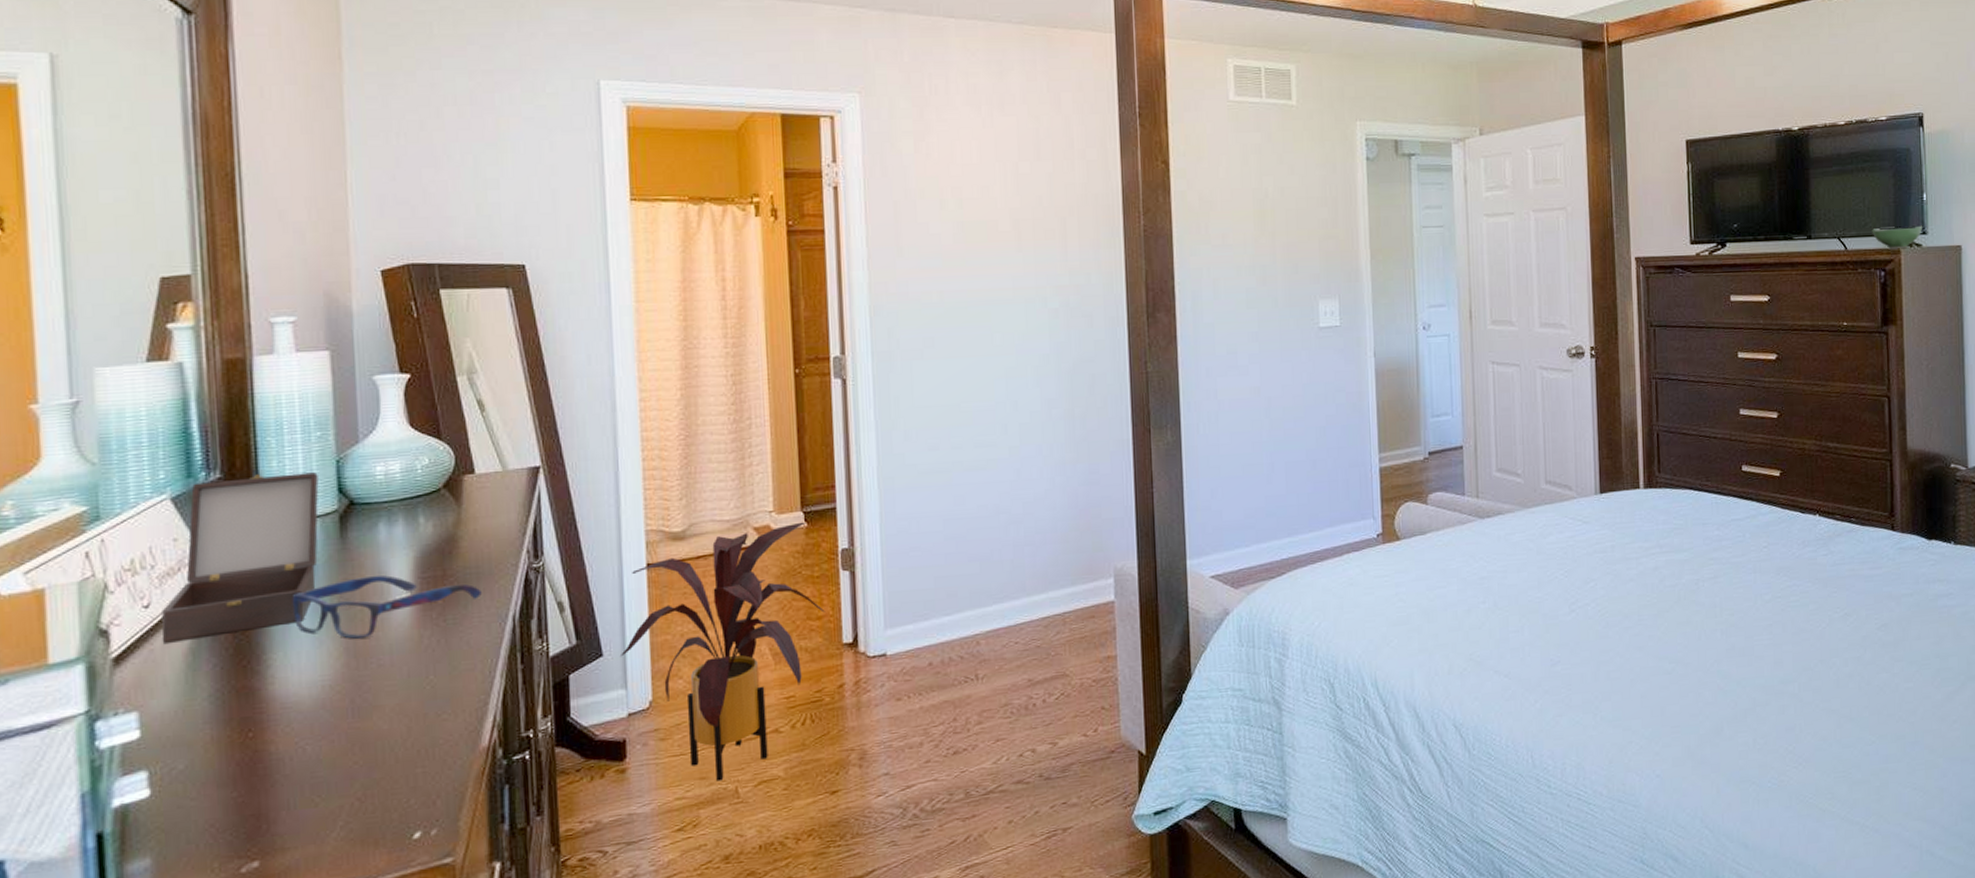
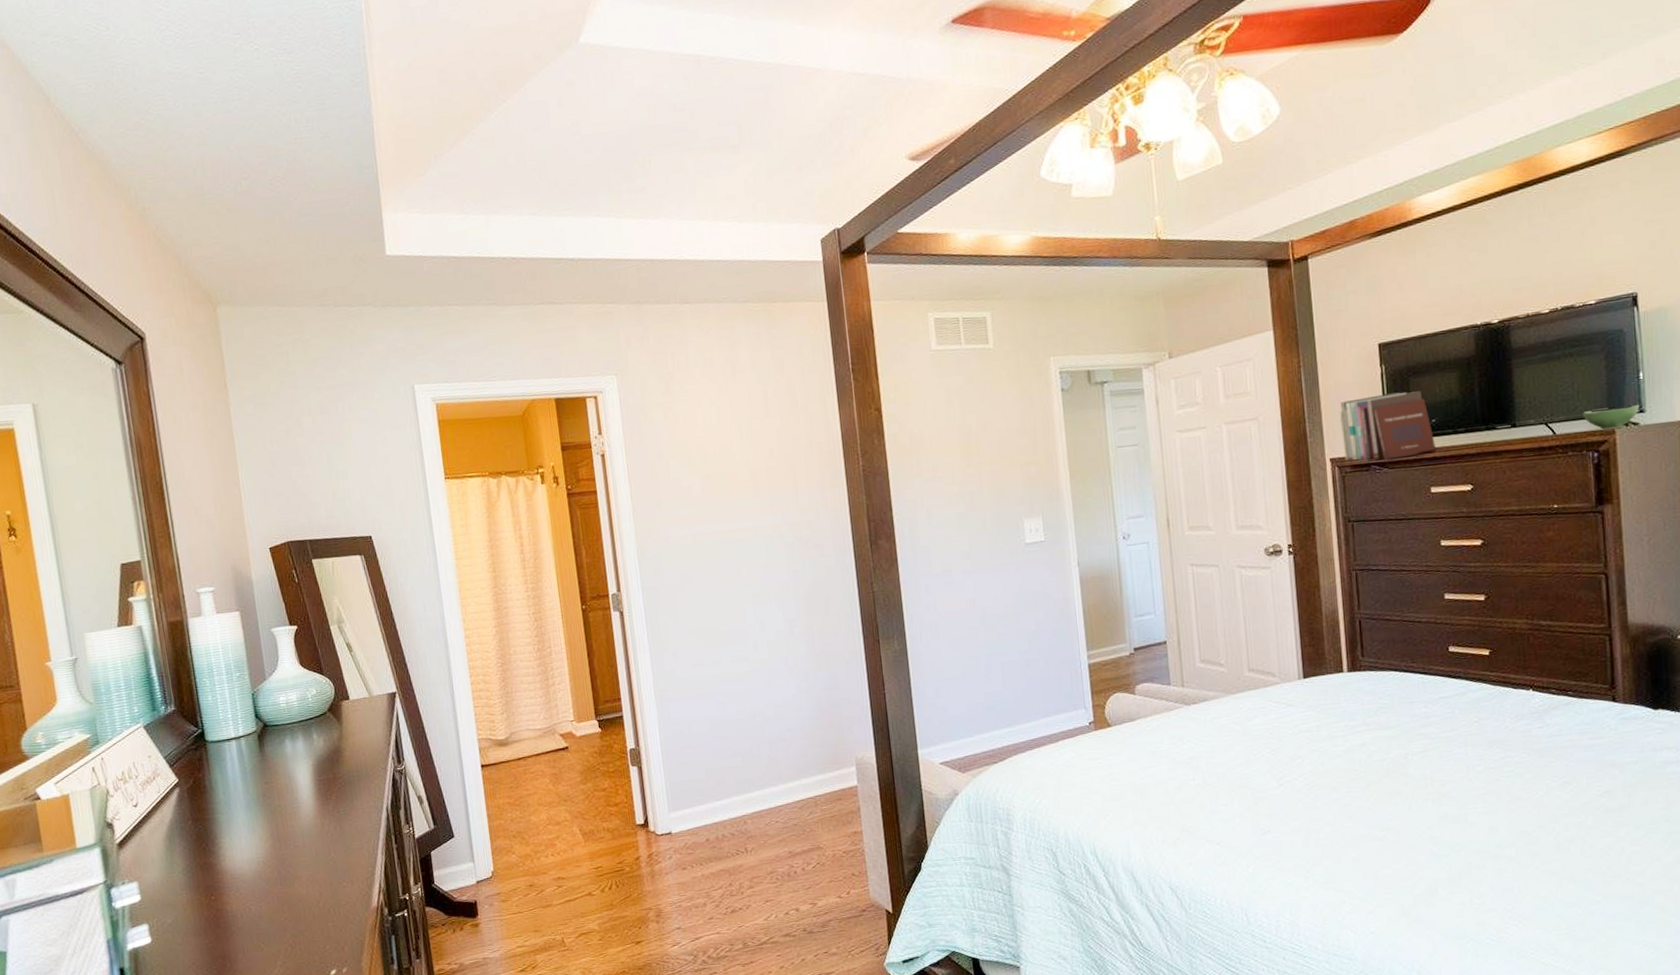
jewelry box: present [162,472,319,645] -> none [146,703,247,833]
eyeglasses: present [292,575,482,639] -> none [231,778,363,827]
house plant: present [621,521,825,782] -> none [467,728,621,934]
books: none [1645,193,1738,264] -> present [1339,391,1437,461]

